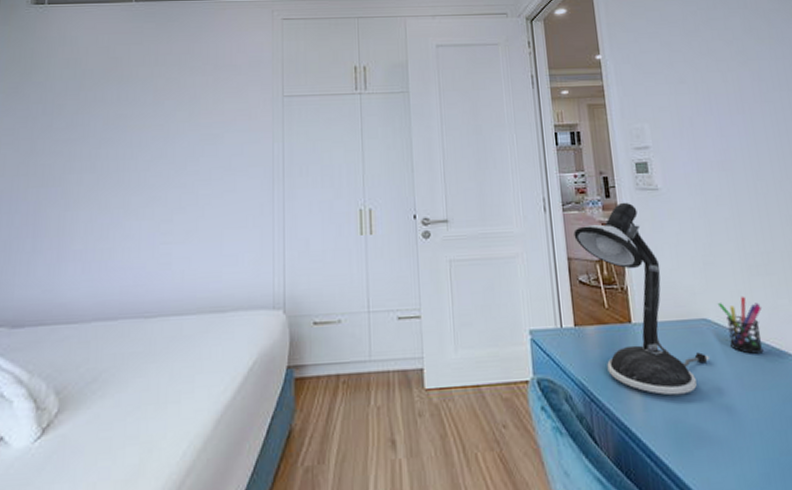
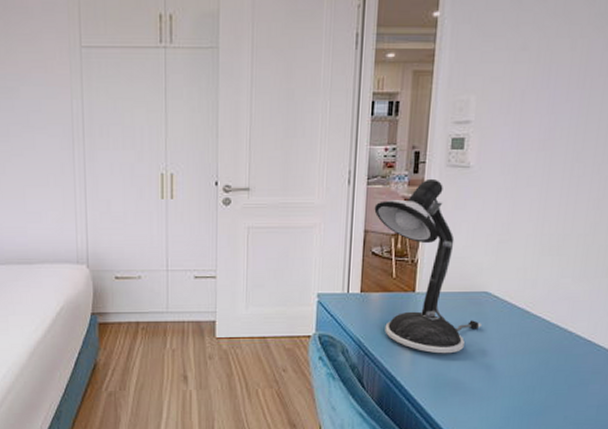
pen holder: present [717,296,764,354] -> none [501,273,544,324]

